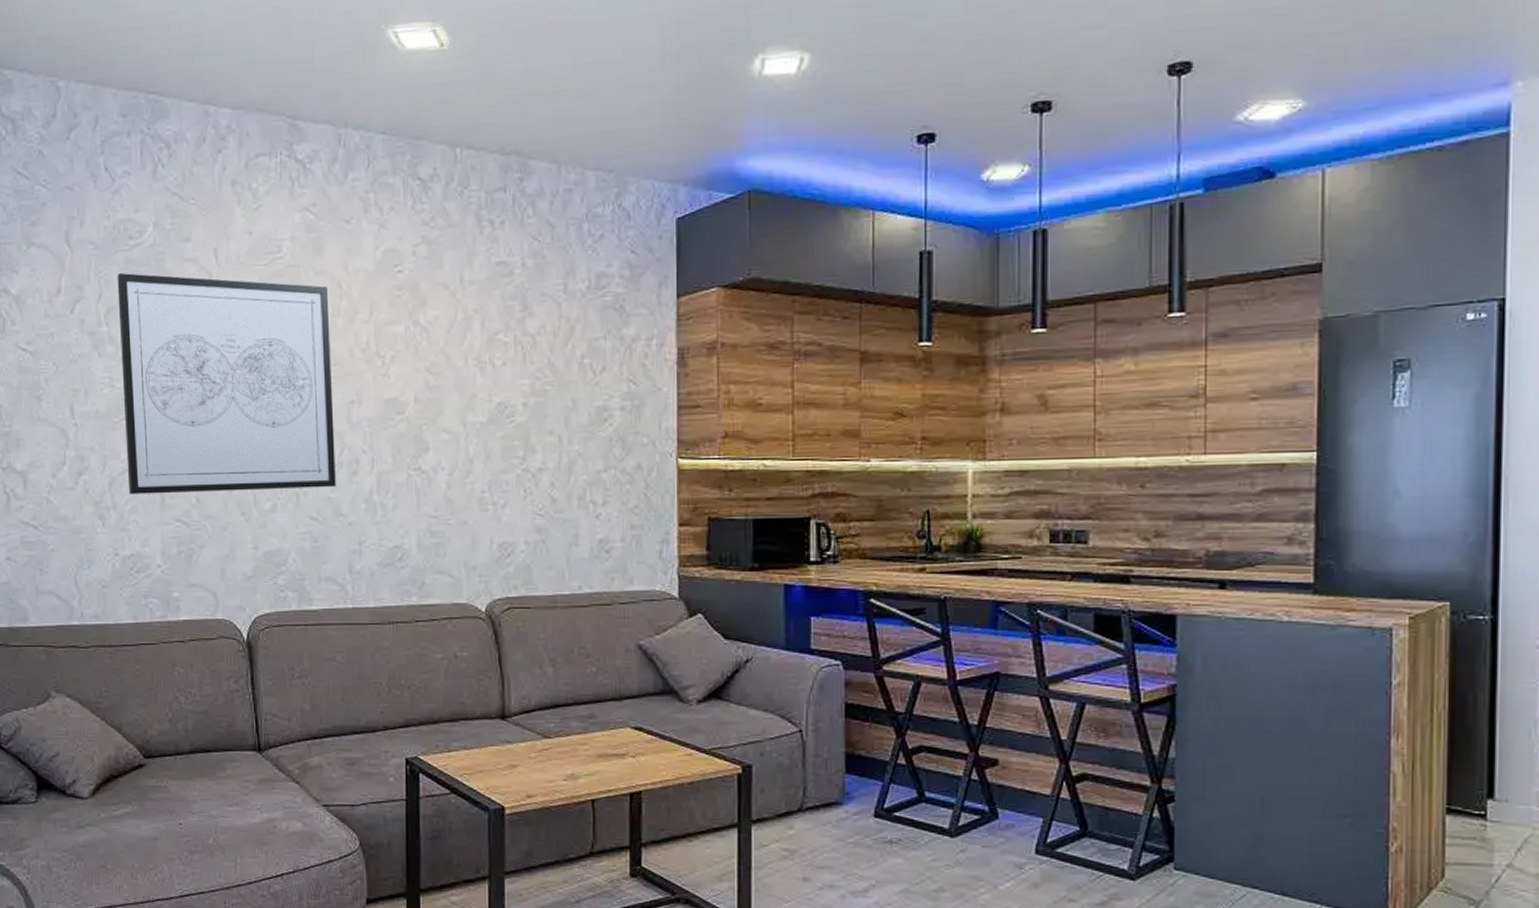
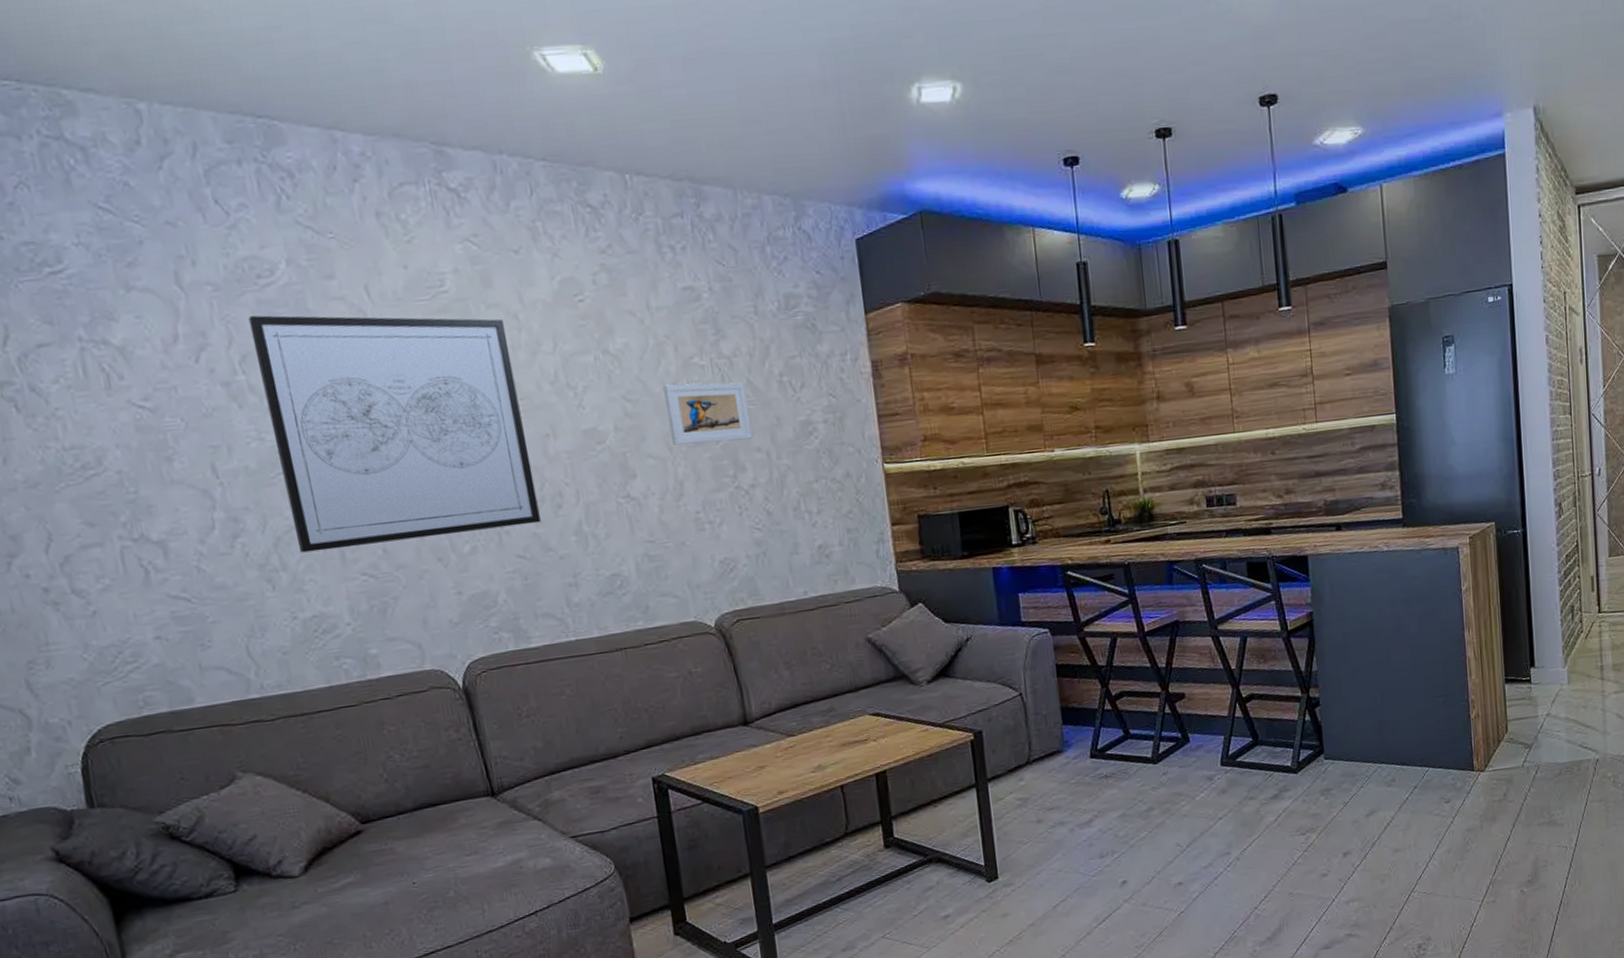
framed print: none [465,359,546,422] -> present [662,382,752,446]

